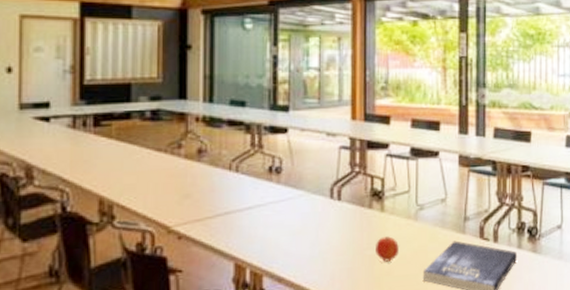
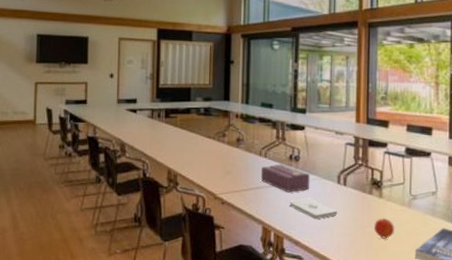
tissue box: none [231,179,296,216] -> present [260,164,310,193]
notepad: none [271,220,331,246] -> present [290,198,338,219]

